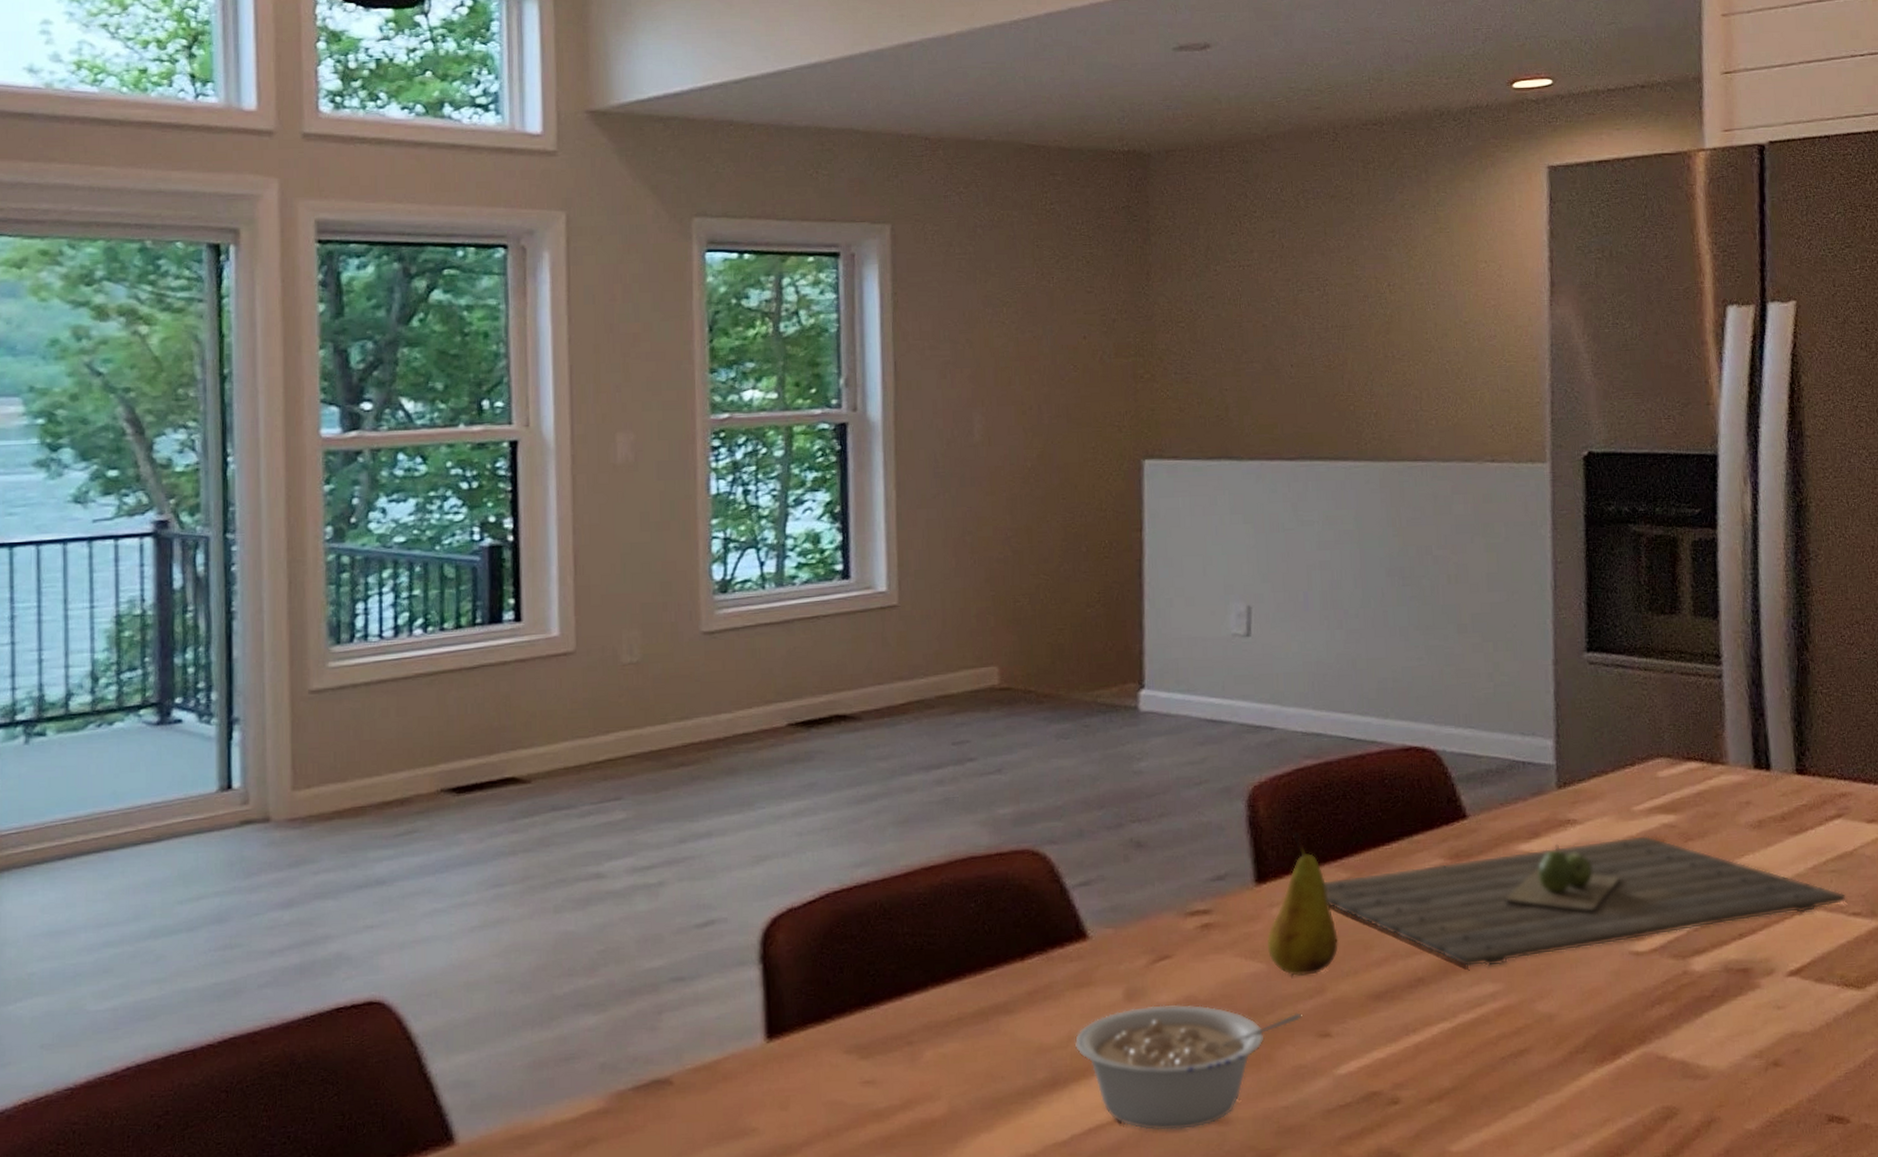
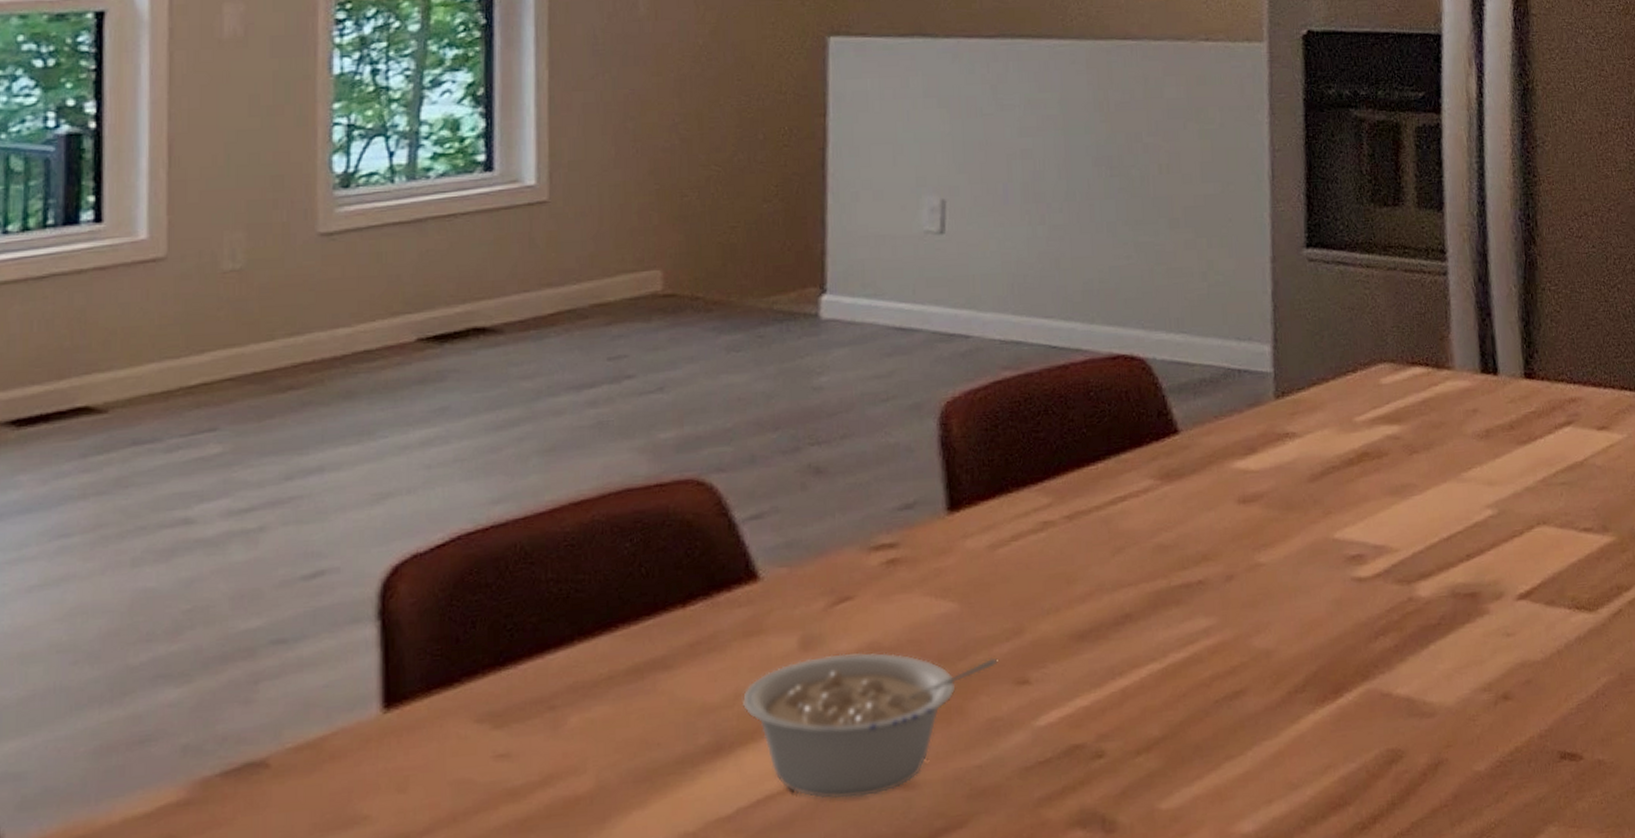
fruit: present [1266,832,1338,976] -> none [959,453,1038,616]
cutting board: present [1324,835,1846,967] -> none [1023,448,1577,600]

